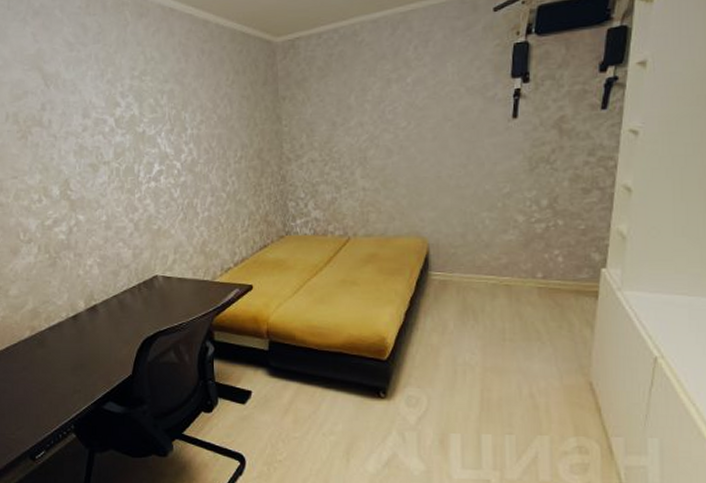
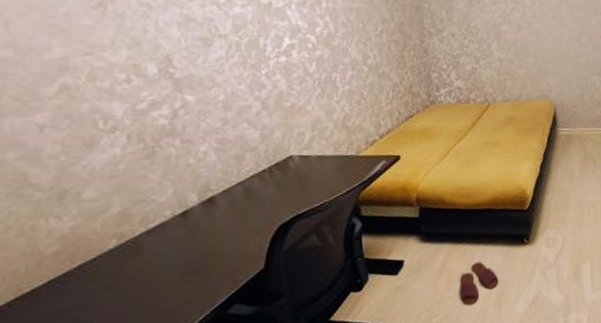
slippers: none [305,407,349,451] -> present [459,262,499,305]

